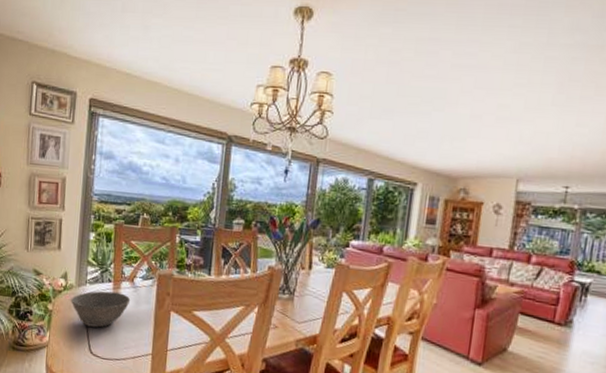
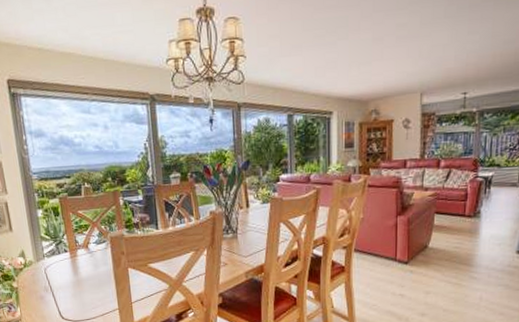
bowl: present [71,291,131,328] -> none [33,260,89,295]

